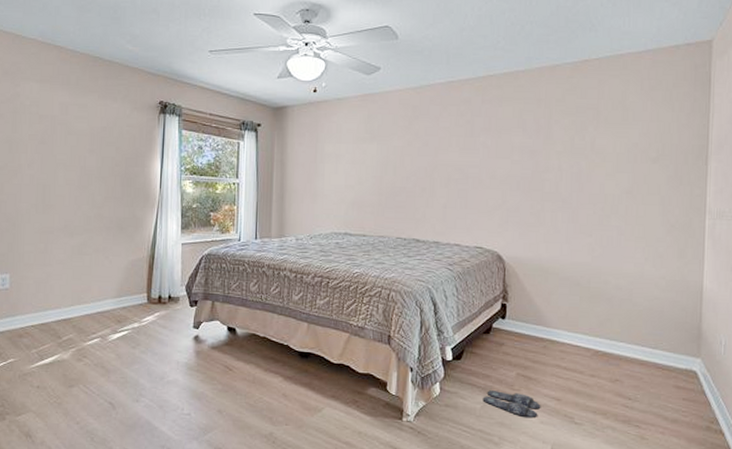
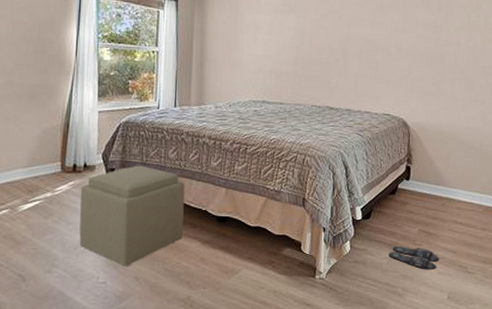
ottoman: none [164,297,266,399] -> present [79,165,185,266]

